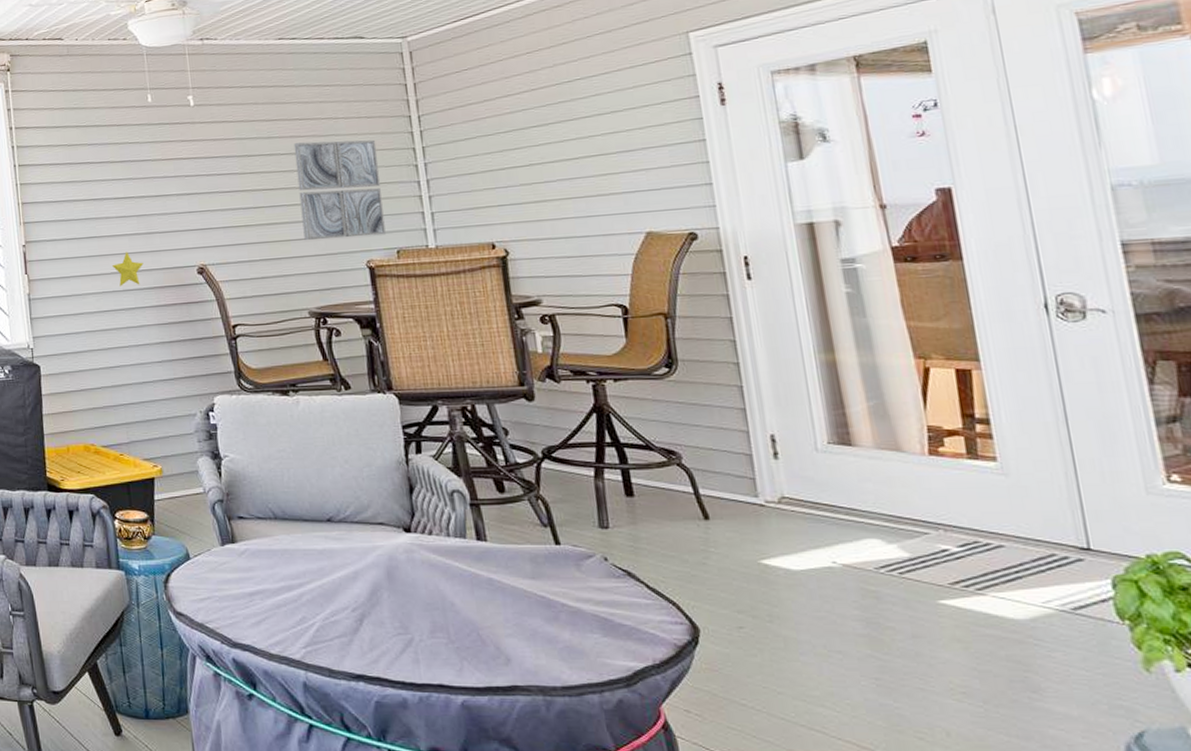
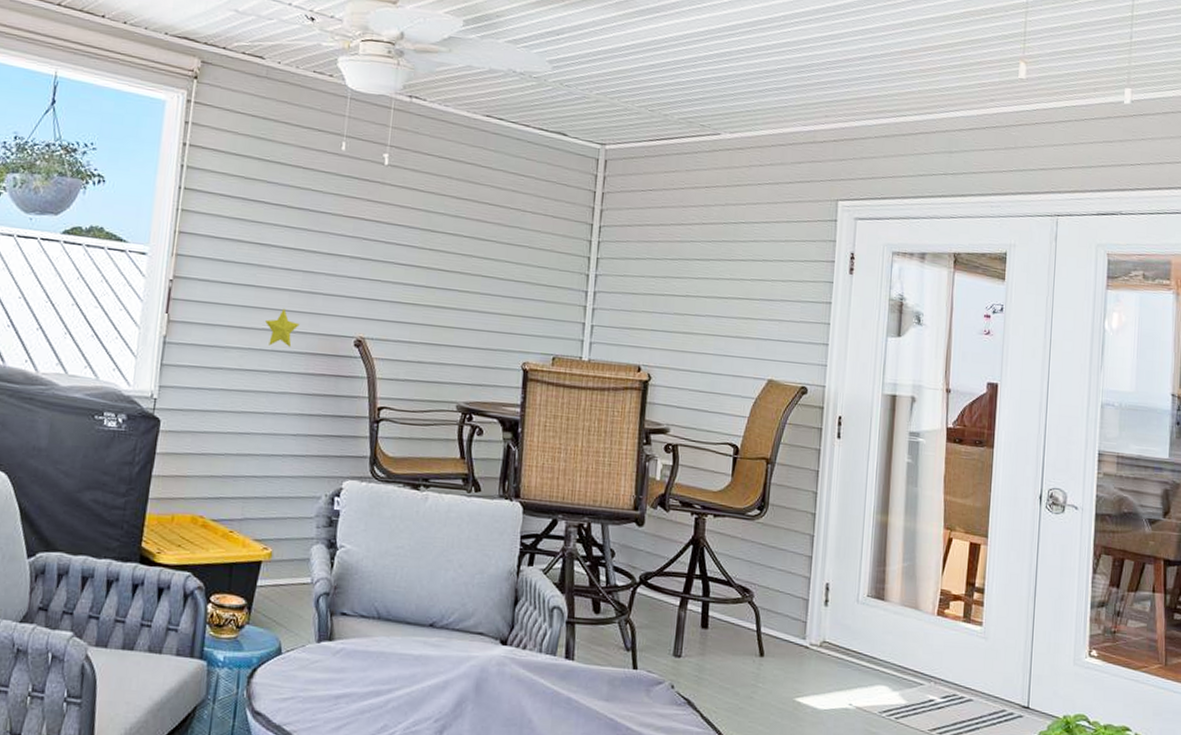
wall art: present [293,139,386,241] -> none [468,228,556,339]

